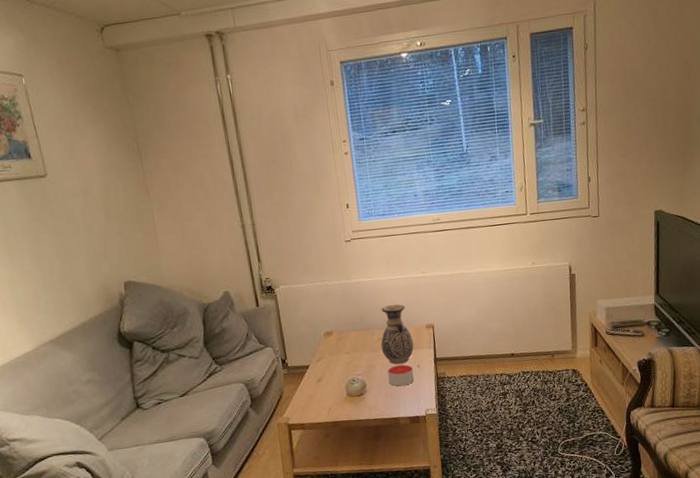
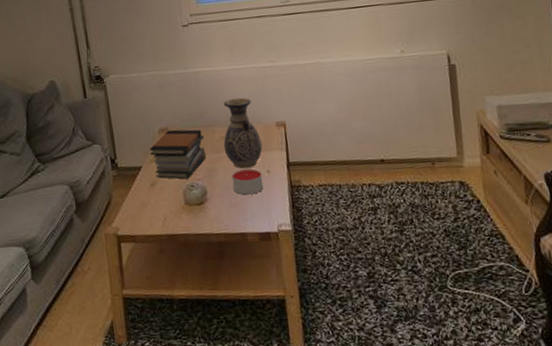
book stack: none [316,332,366,375] -> present [149,129,207,180]

